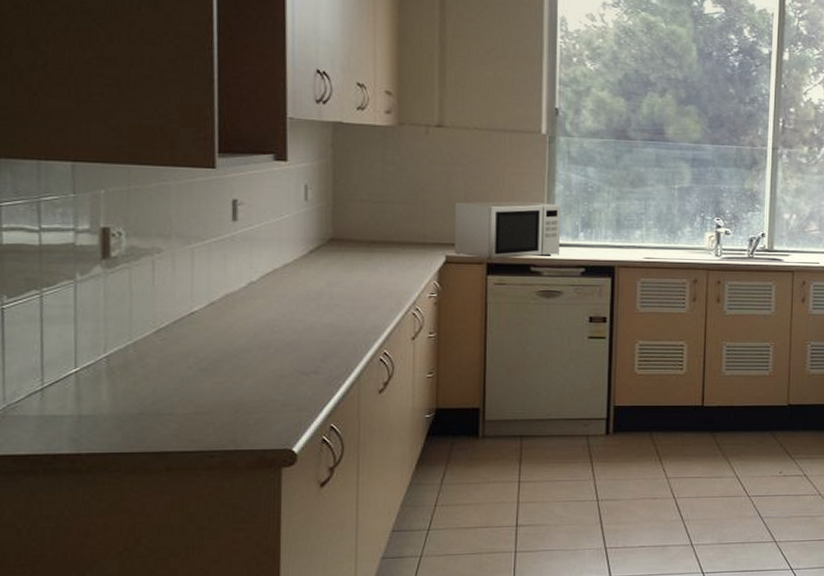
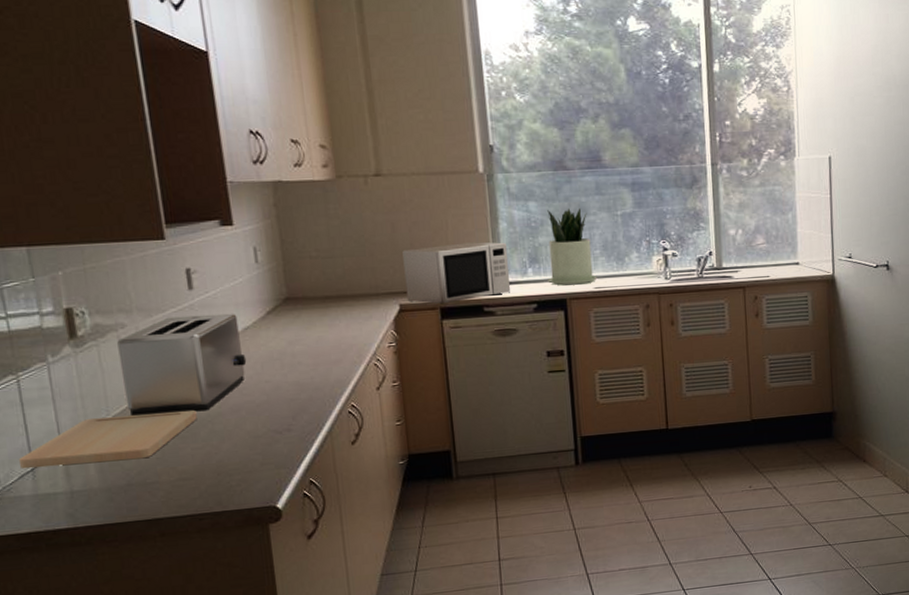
cutting board: none [28,341,223,388] -> present [18,410,198,469]
toaster: none [150,246,282,345] -> present [117,313,247,416]
planter: none [598,177,648,254] -> present [547,207,597,286]

